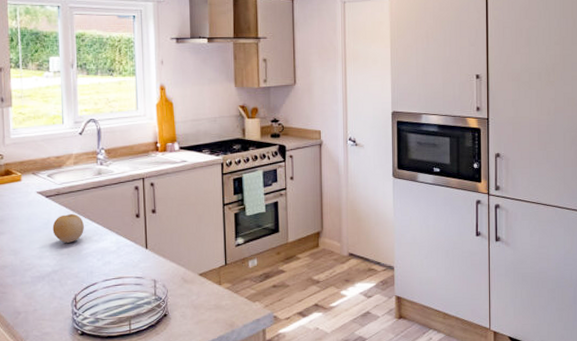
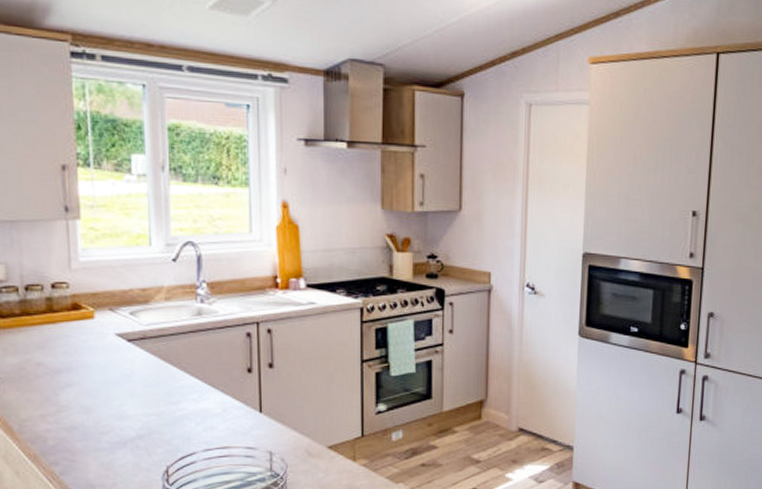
fruit: present [52,214,84,243] -> none [136,364,179,401]

